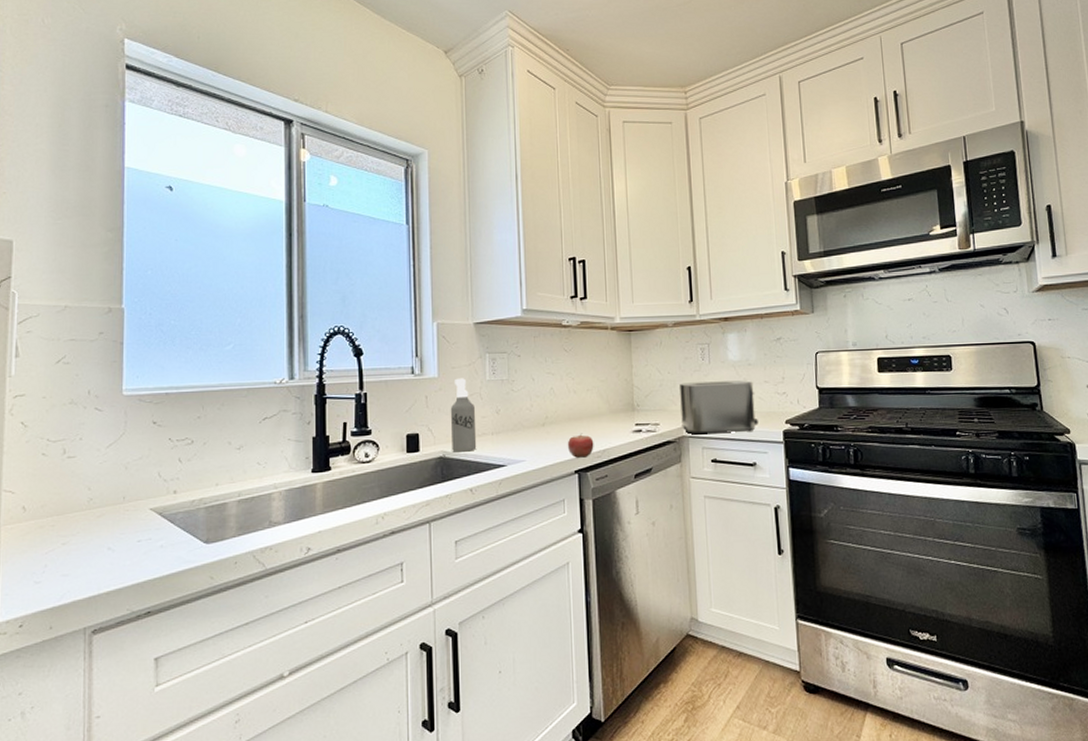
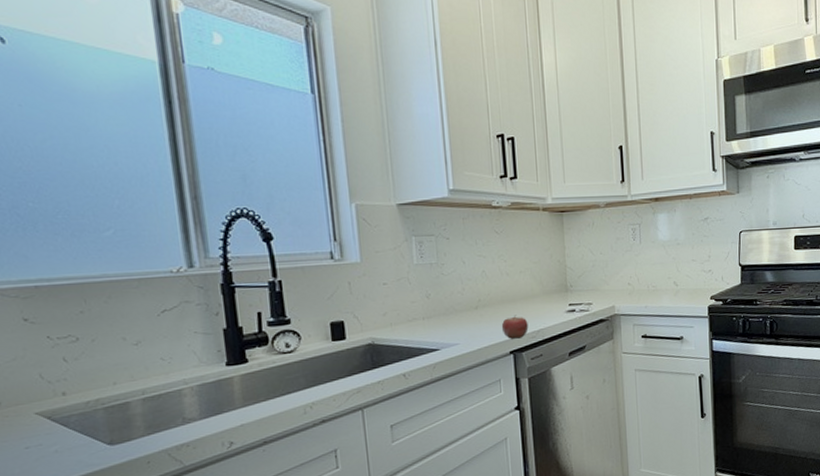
spray bottle: present [450,378,477,452] -> none [376,262,408,339]
toaster: present [680,380,758,435] -> none [612,259,686,313]

